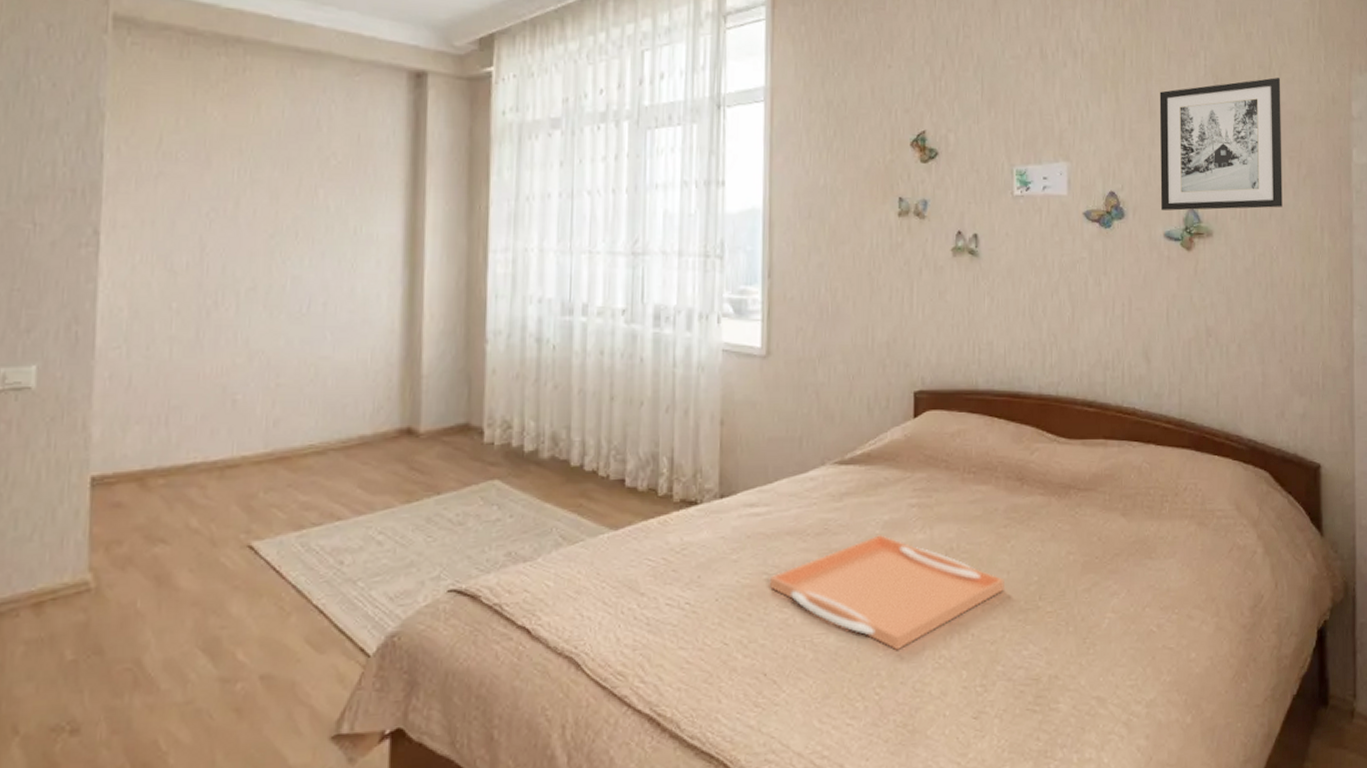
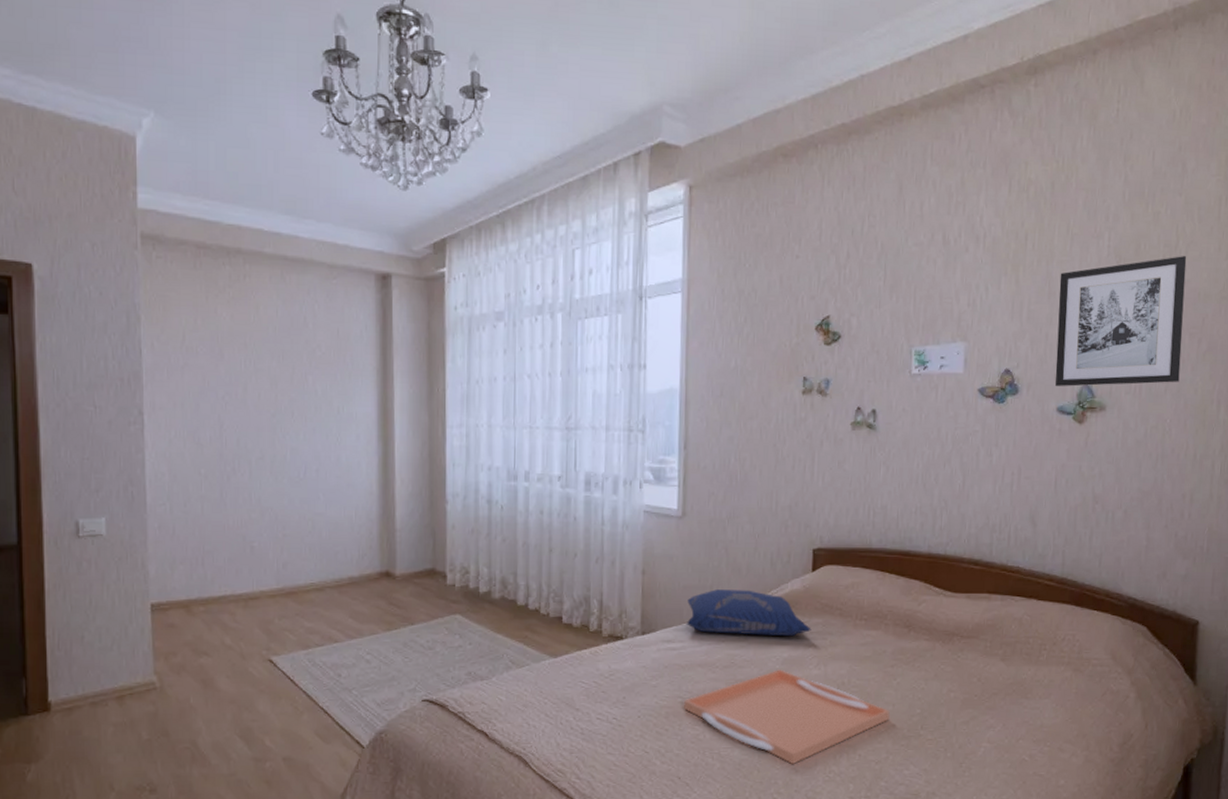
cushion: none [773,441,915,496] -> present [687,589,812,637]

